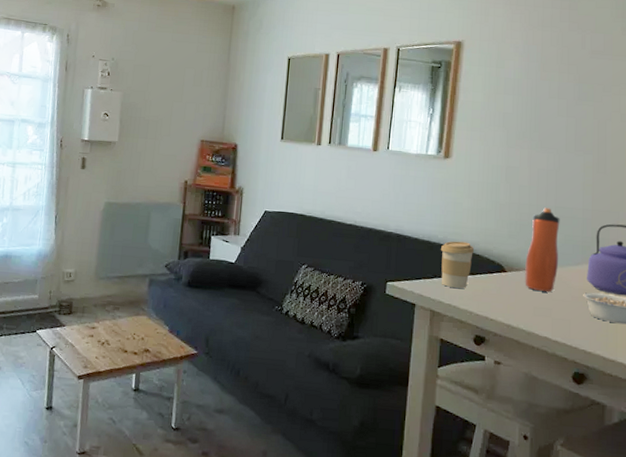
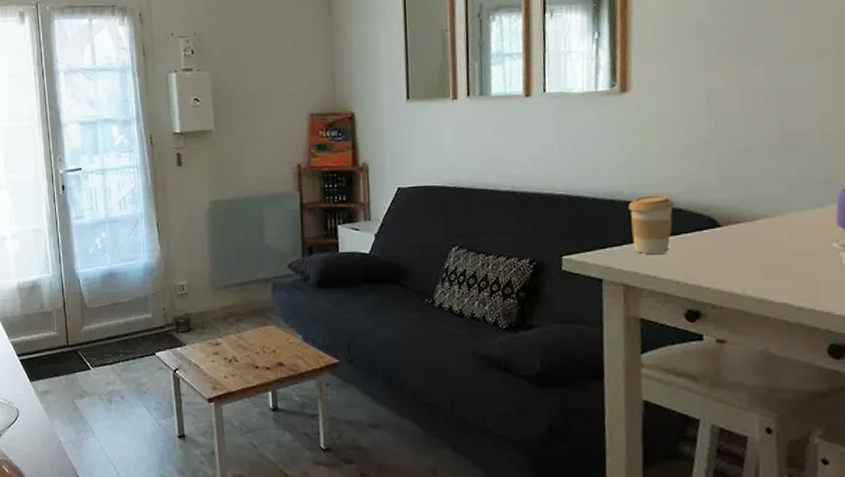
water bottle: present [525,207,560,292] -> none [746,137,794,247]

